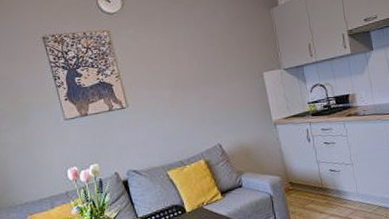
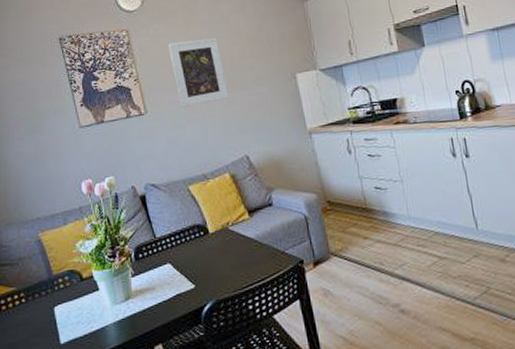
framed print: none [147,39,204,102] -> present [168,38,230,107]

